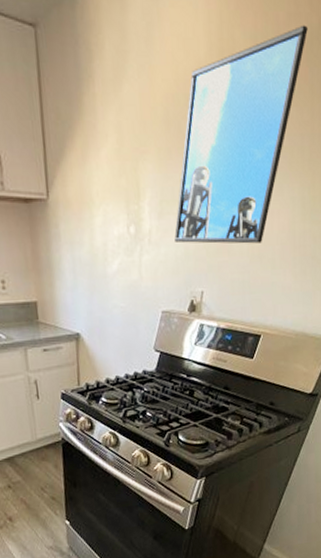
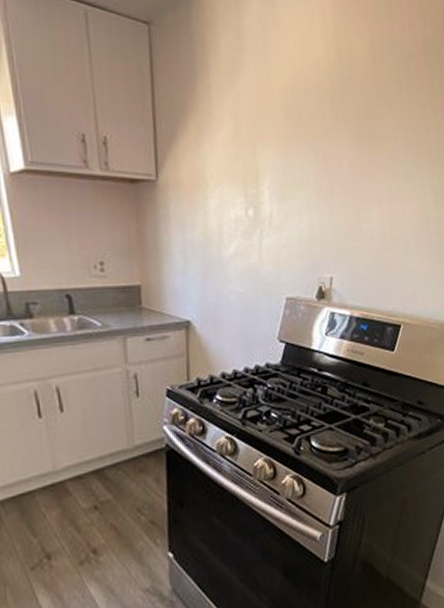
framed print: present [174,25,308,244] -> none [298,34,423,230]

